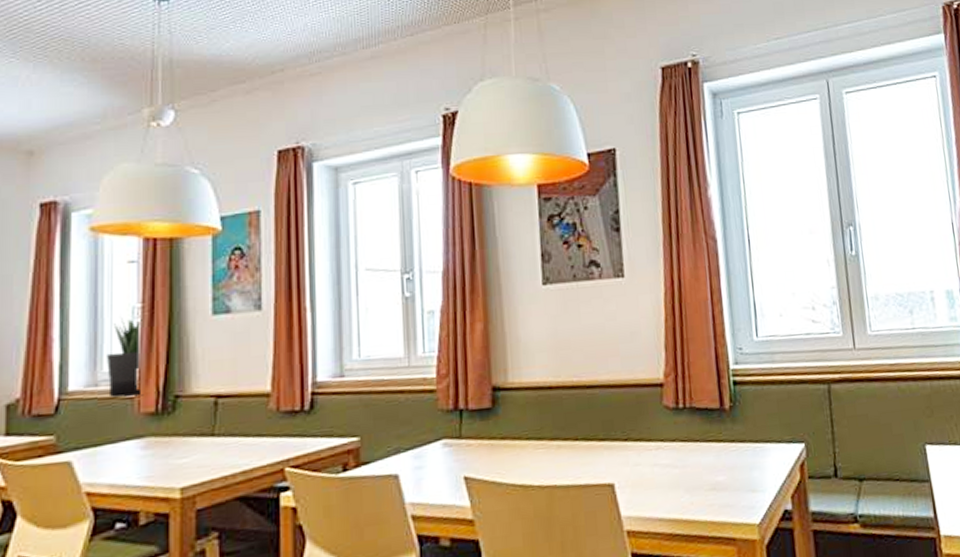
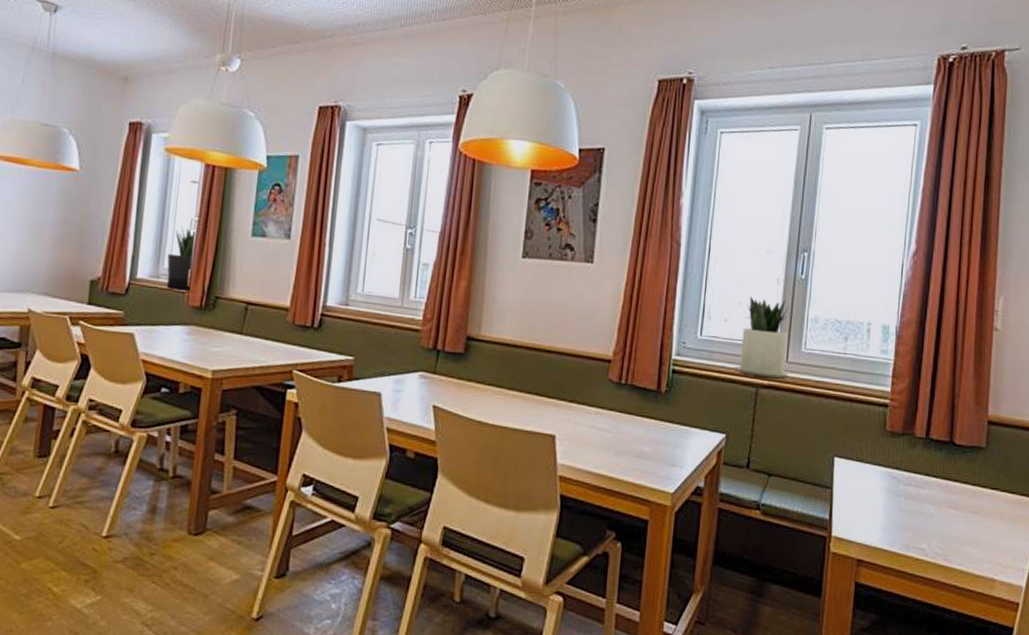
planter: none [800,281,860,372] -> present [735,297,790,379]

